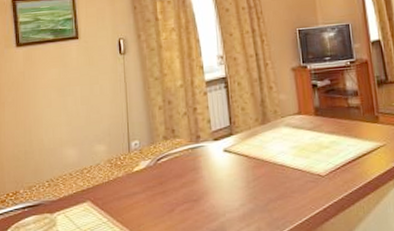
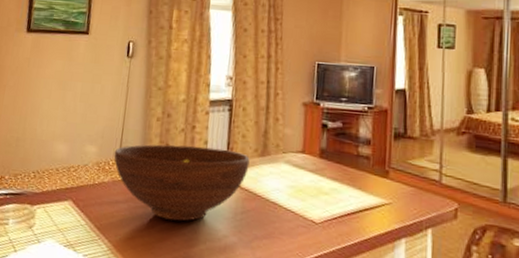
fruit bowl: none [123,124,253,201] -> present [113,144,250,222]

